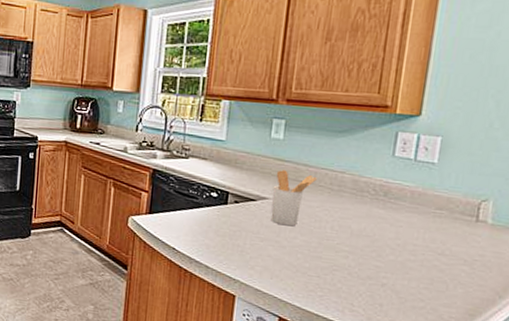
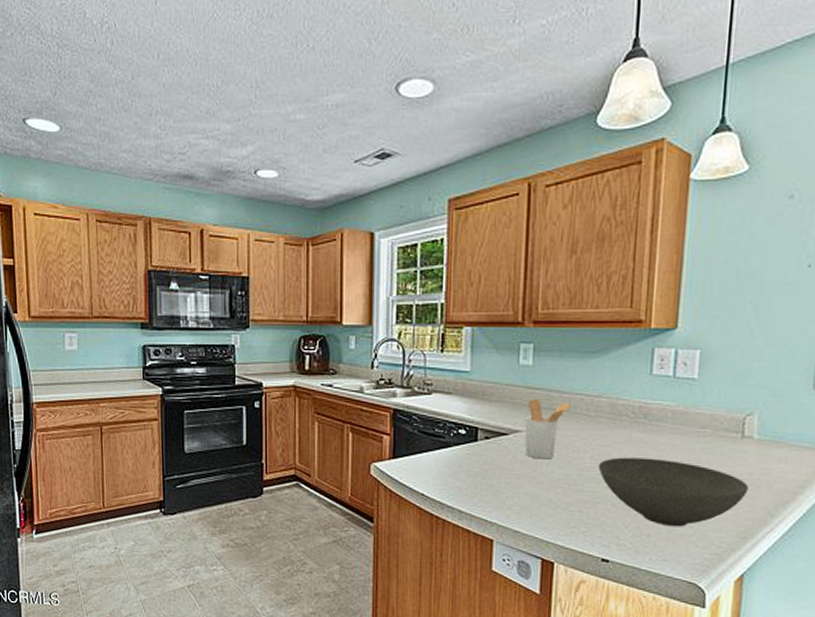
bowl: none [337,230,480,300] -> present [598,457,749,527]

